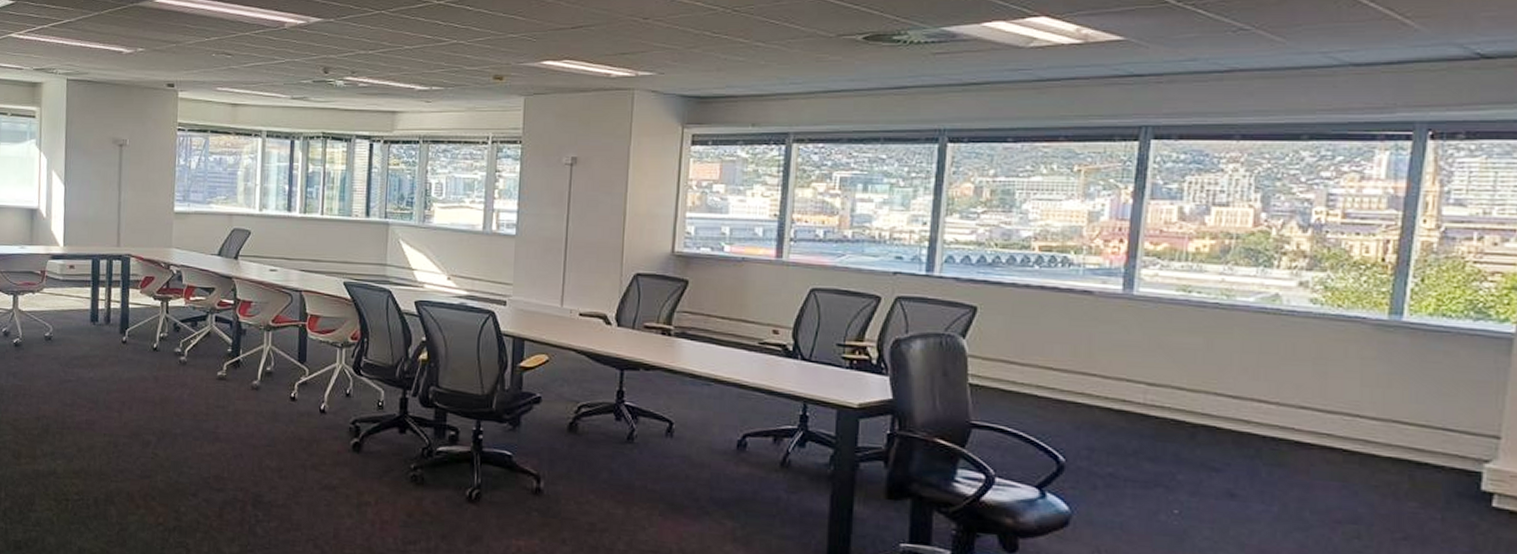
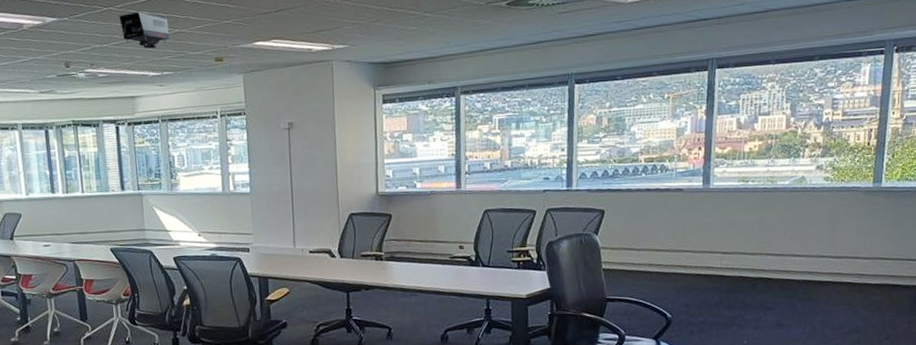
projector: none [390,17,445,60] -> present [119,11,169,49]

